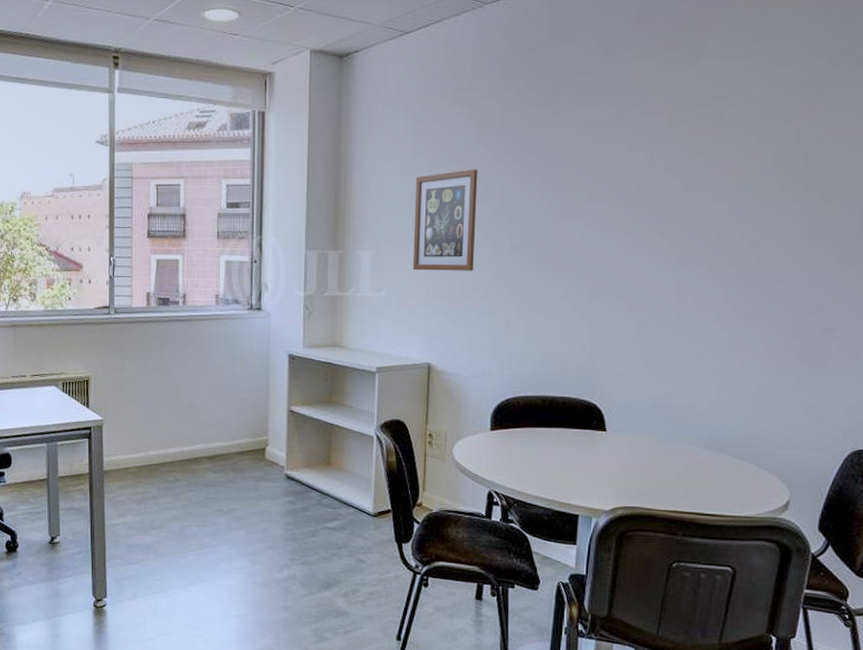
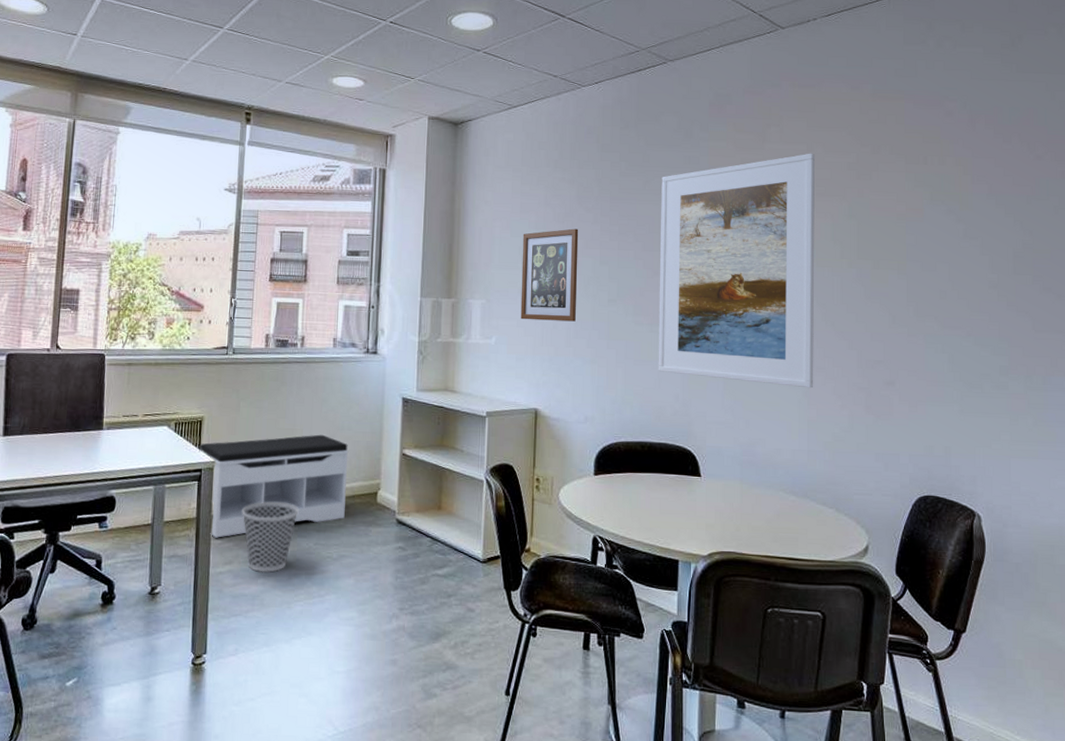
bench: none [87,392,235,492] -> present [199,434,349,538]
wastebasket: none [133,457,188,525] -> present [242,501,299,573]
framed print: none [563,68,759,337] -> present [658,153,815,389]

